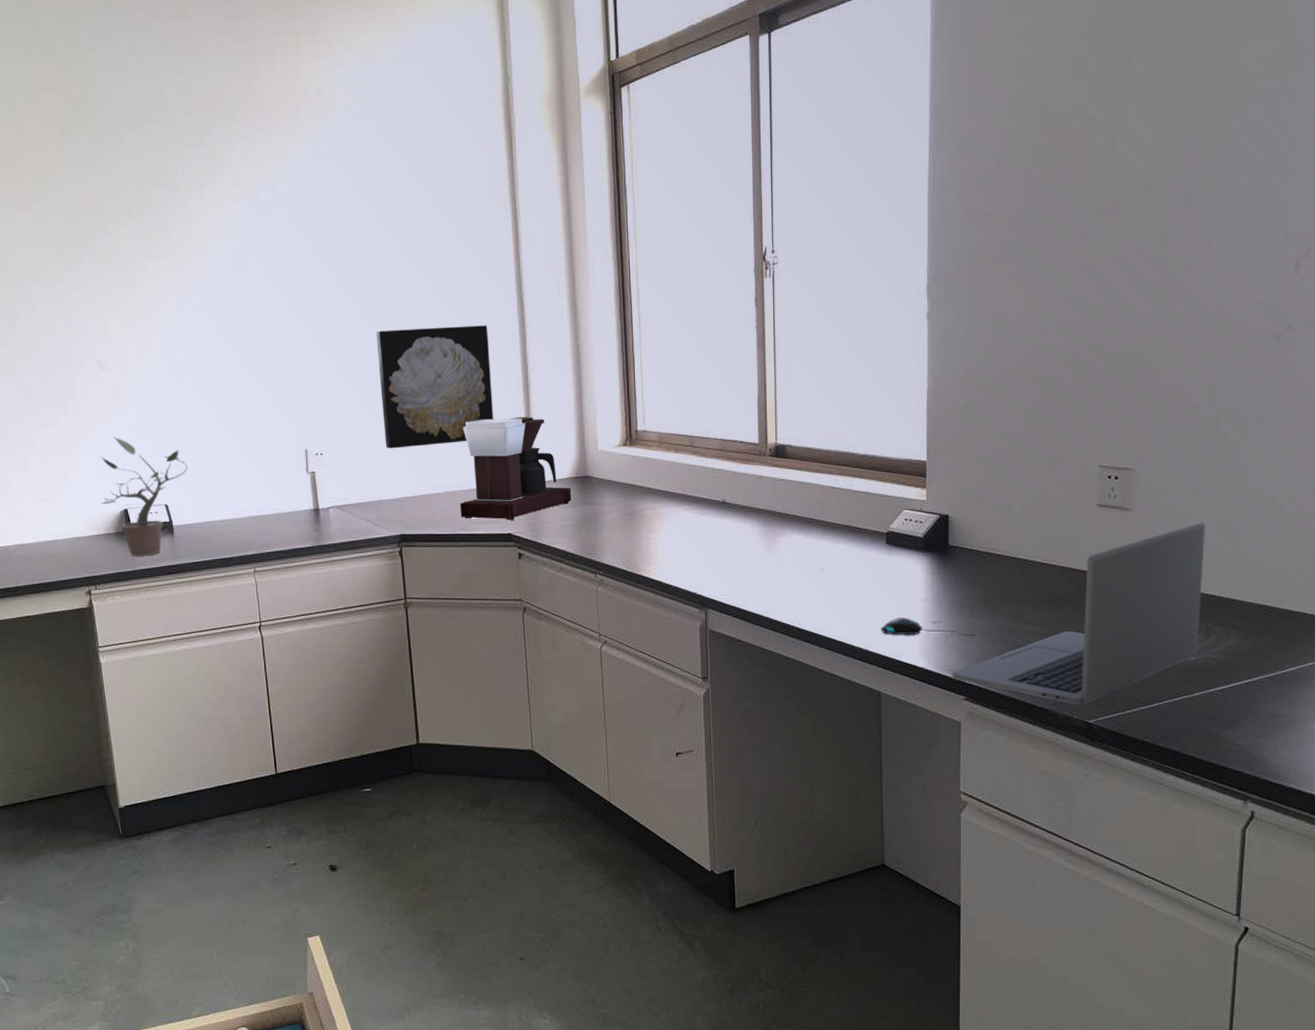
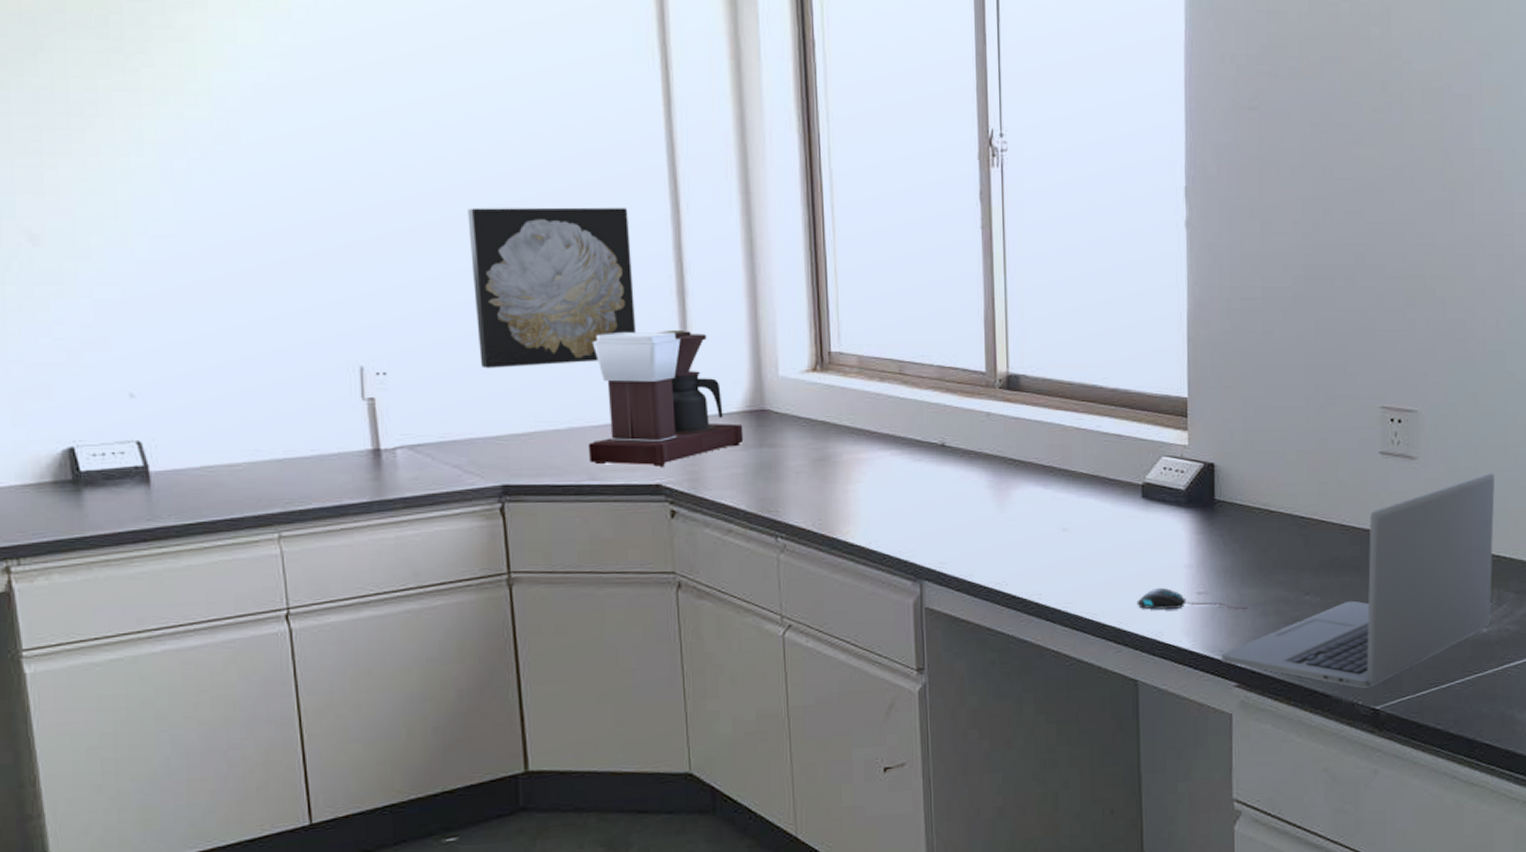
potted plant: present [101,437,188,556] -> none [31,342,176,516]

